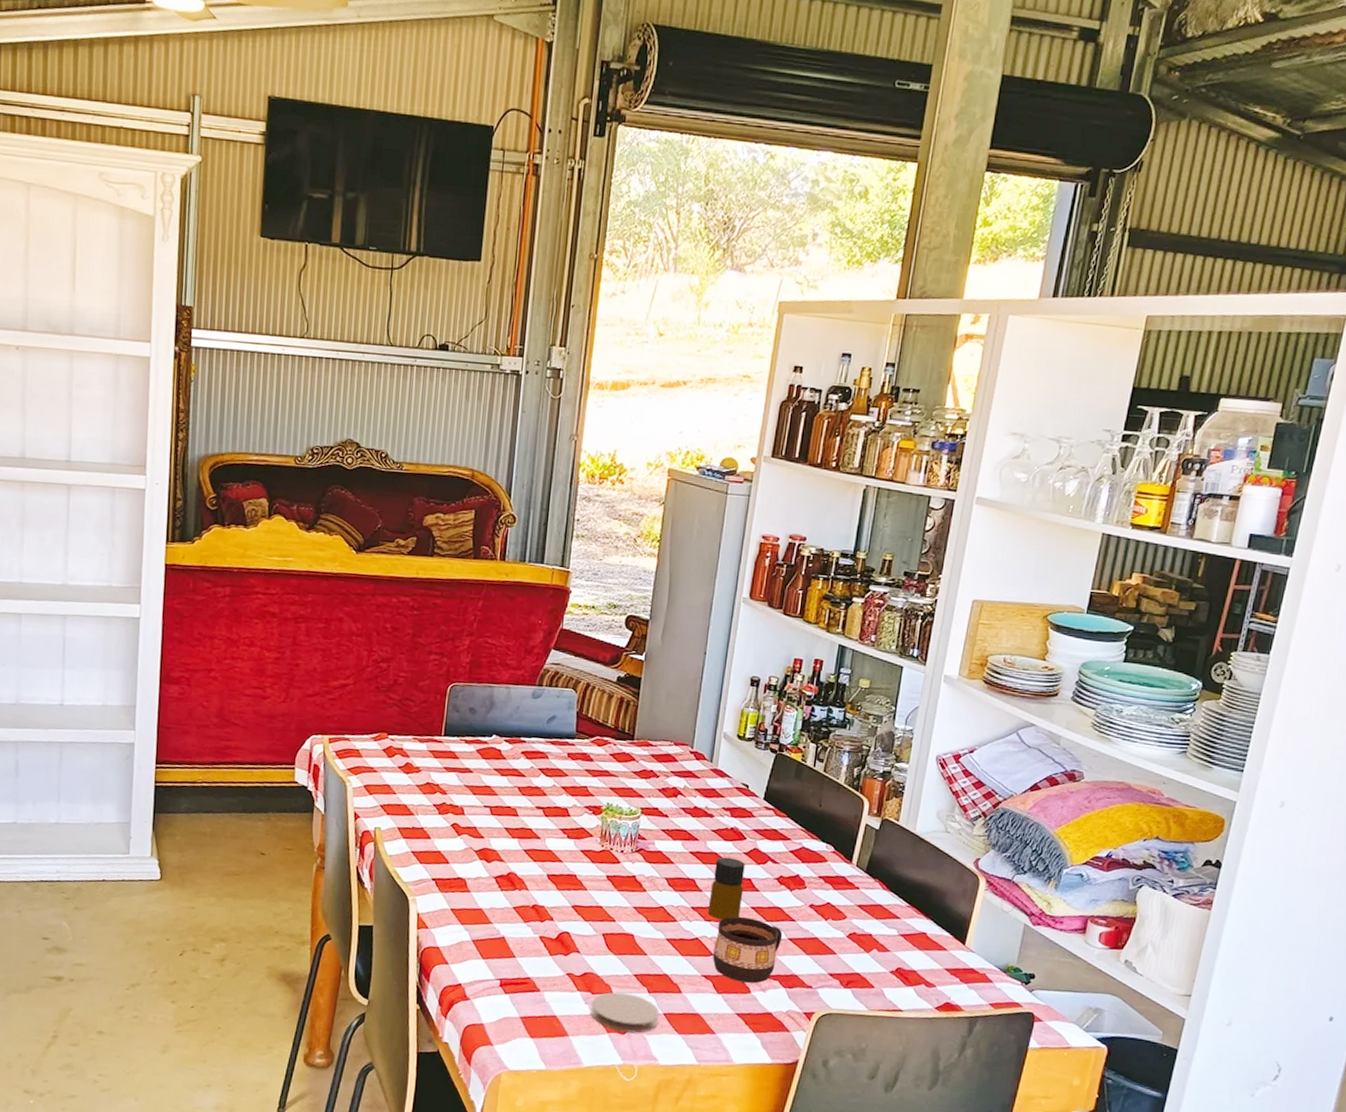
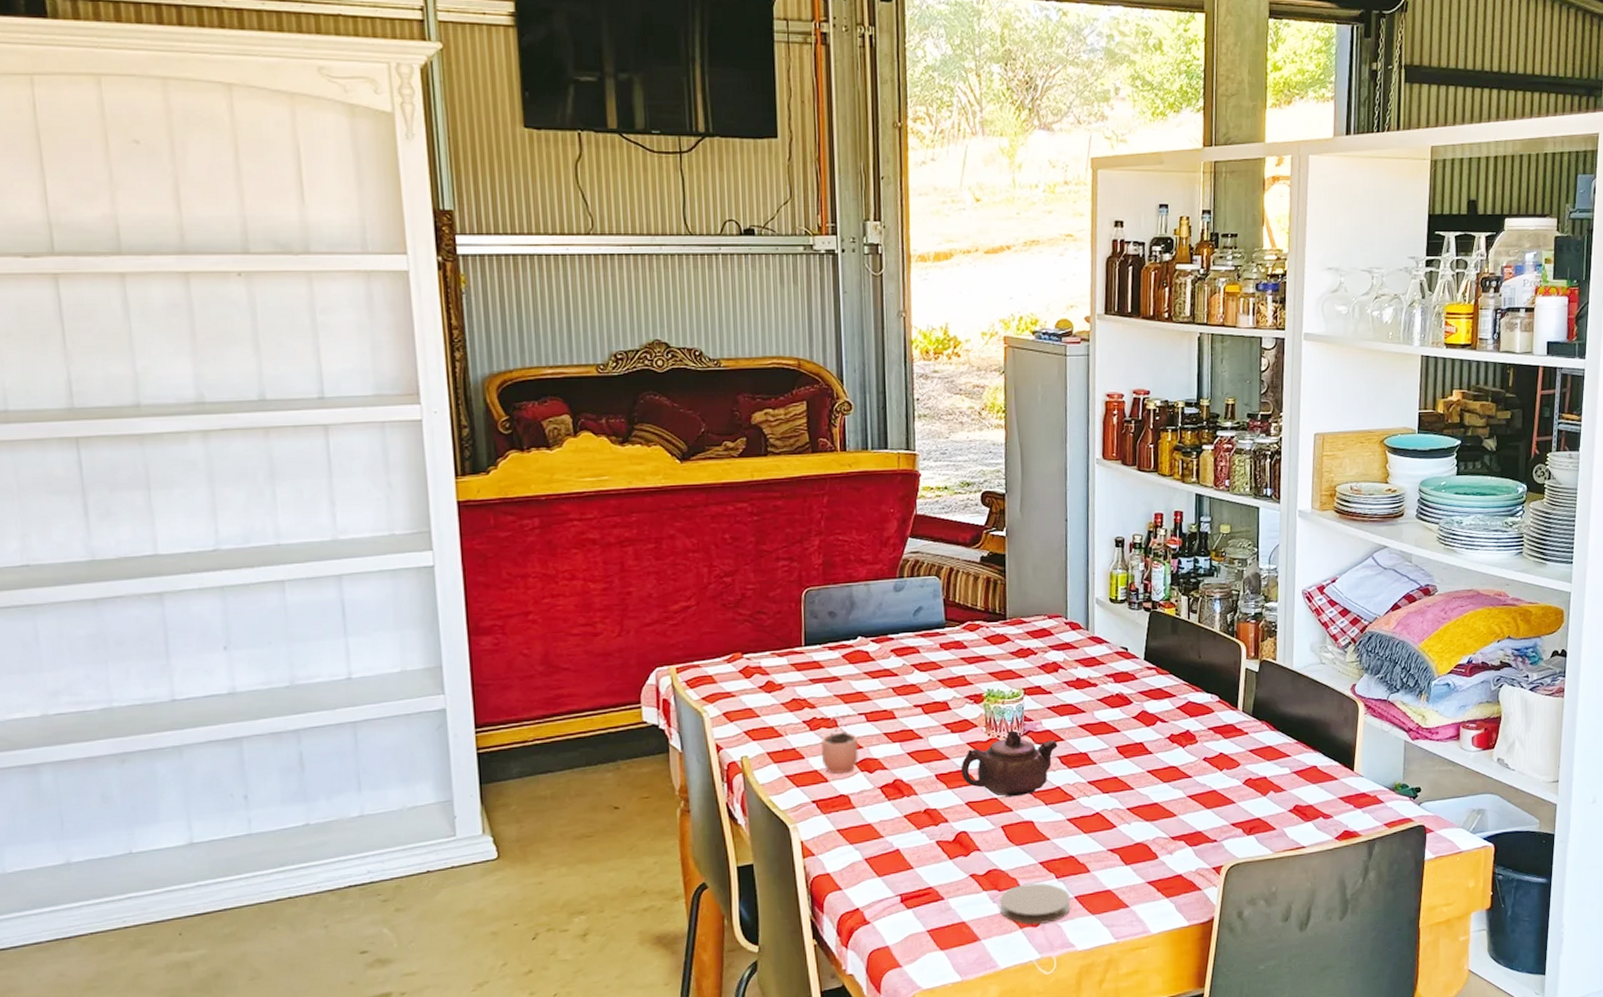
cocoa: none [446,800,482,859] -> present [822,708,859,774]
teapot: none [571,845,667,909] -> present [961,730,1058,797]
bottle: present [707,857,745,921] -> none [1104,724,1138,790]
cup: present [713,916,783,984] -> none [1116,782,1182,850]

